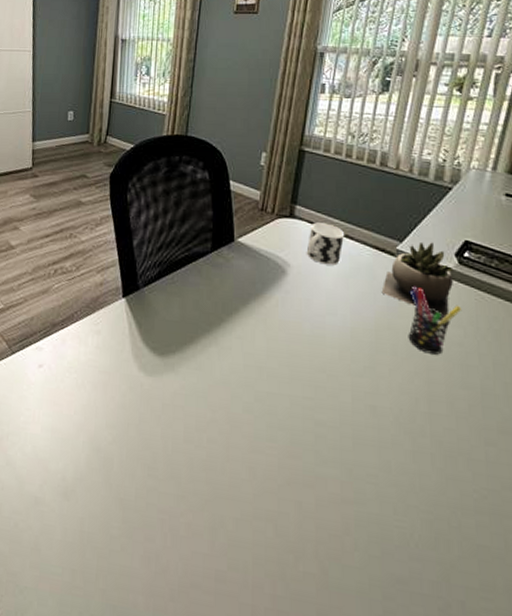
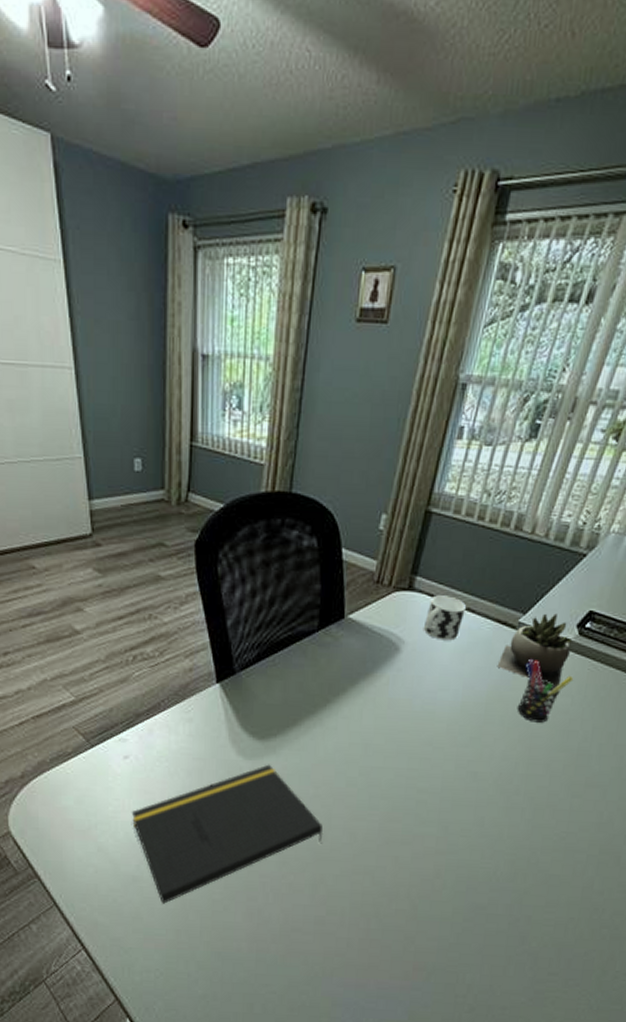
notepad: none [40,382,222,535] -> present [131,764,324,904]

